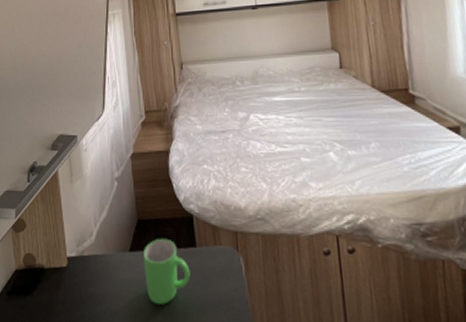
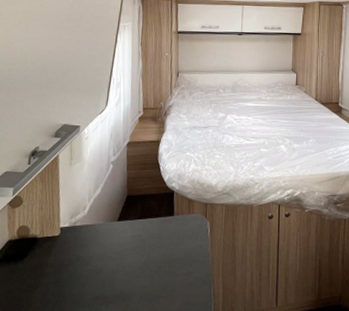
mug: present [144,238,191,305] -> none [128,209,167,261]

